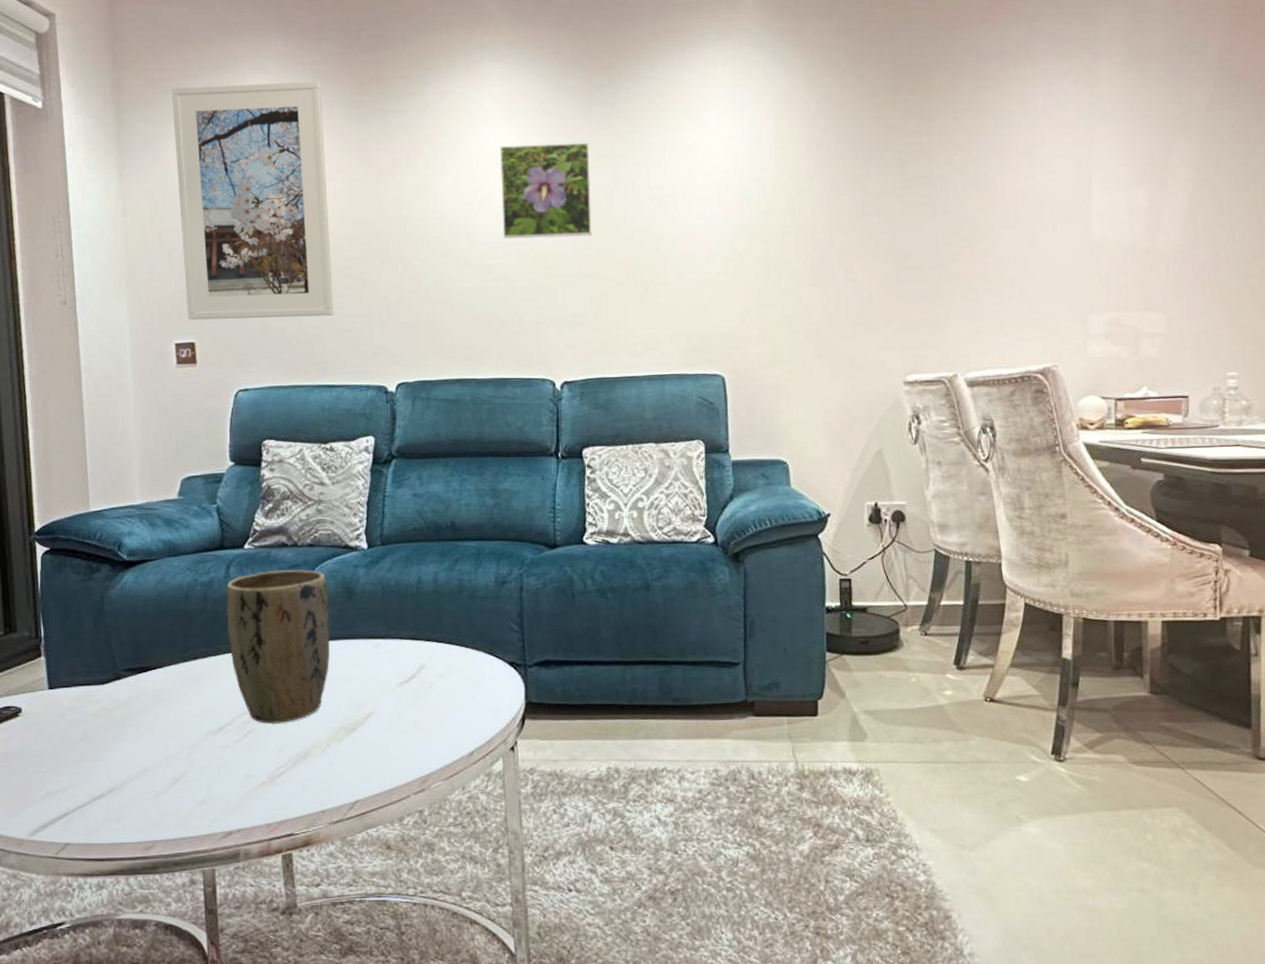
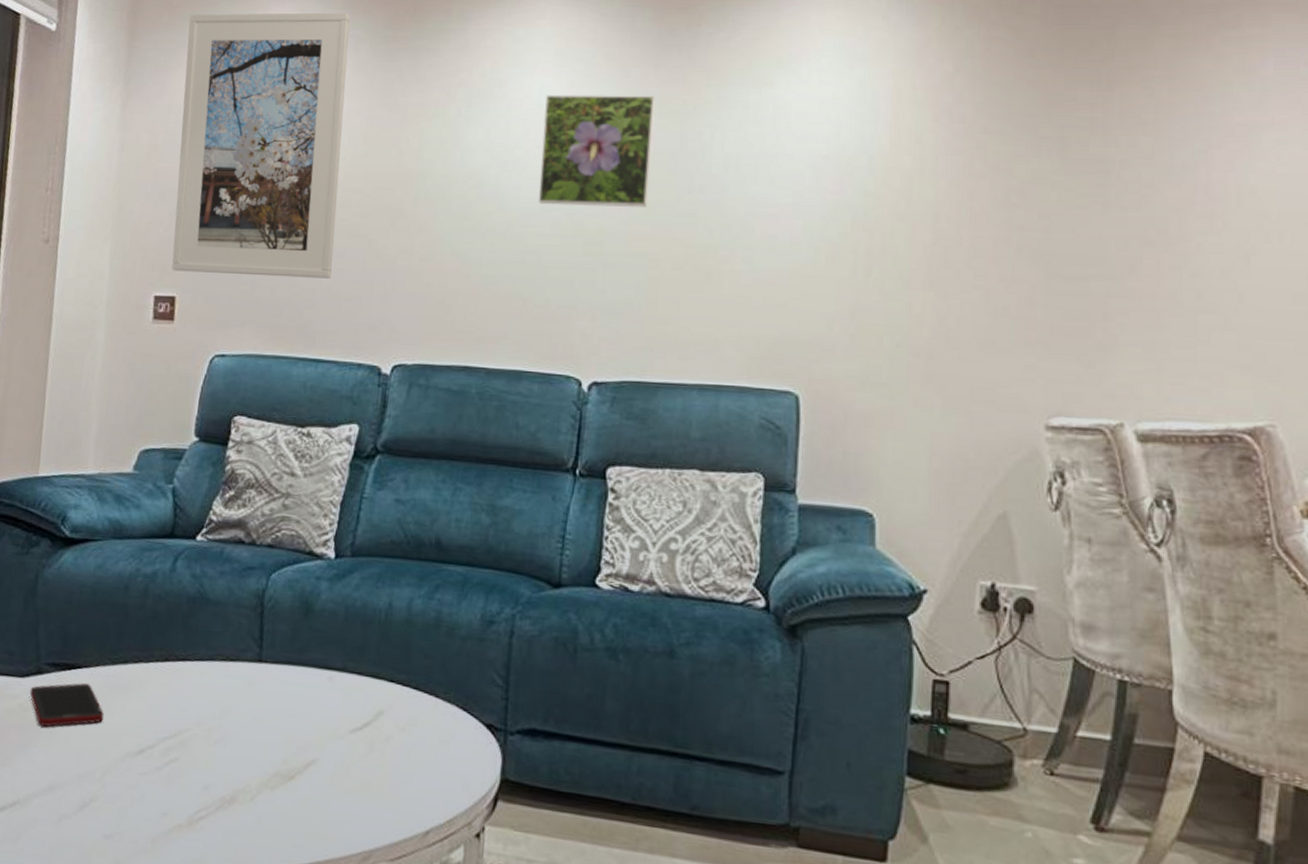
cell phone: none [111,681,182,723] -> present [29,683,104,727]
plant pot: present [225,569,330,724] -> none [164,570,283,756]

